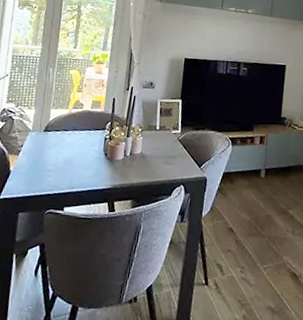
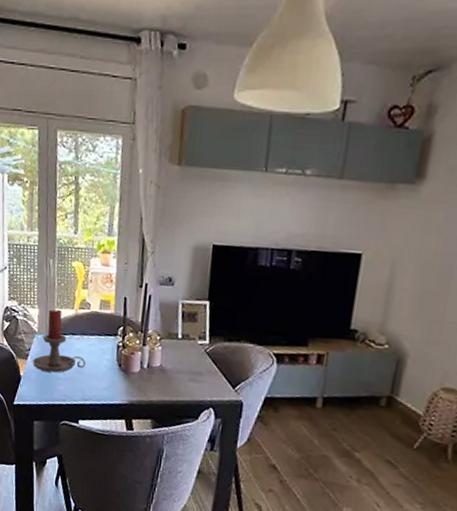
candle holder: none [24,109,76,165] -> present [33,309,86,373]

